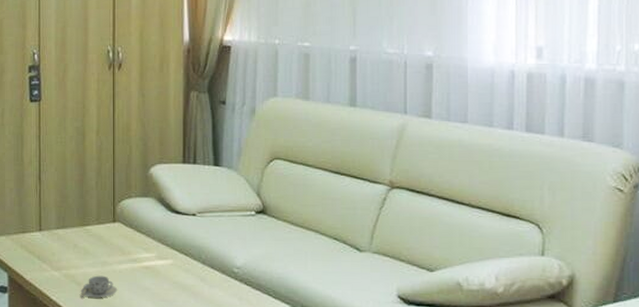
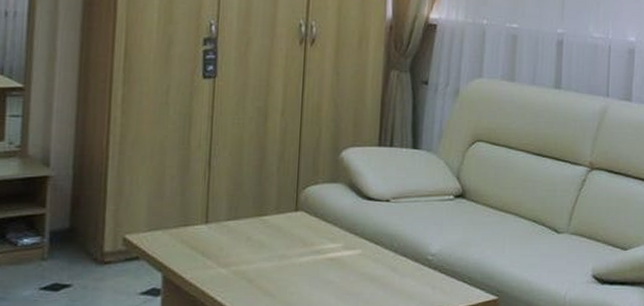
teacup: present [80,275,118,298] -> none [251,270,297,296]

